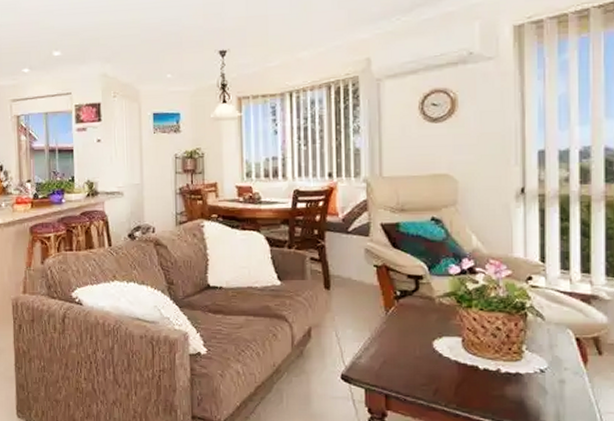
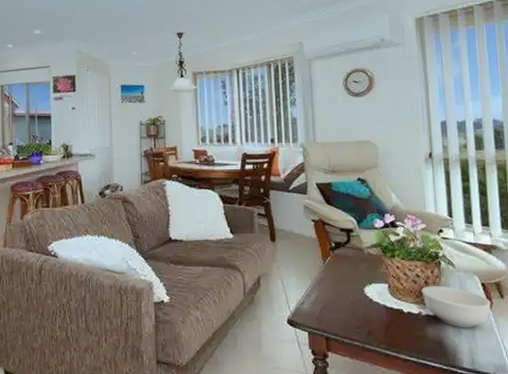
bowl: none [501,340,586,388] -> present [421,286,491,328]

